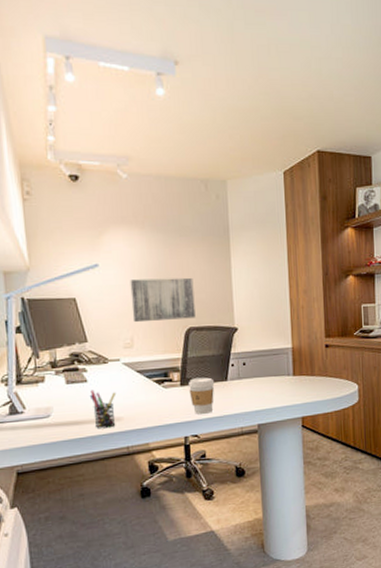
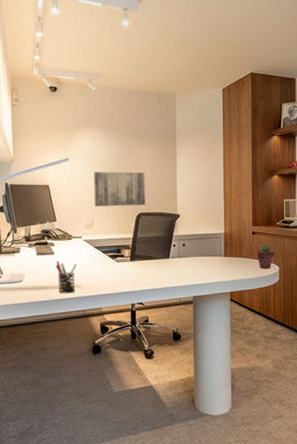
coffee cup: present [189,377,215,414] -> none [137,255,159,285]
potted succulent: none [330,358,352,388] -> present [256,244,274,268]

